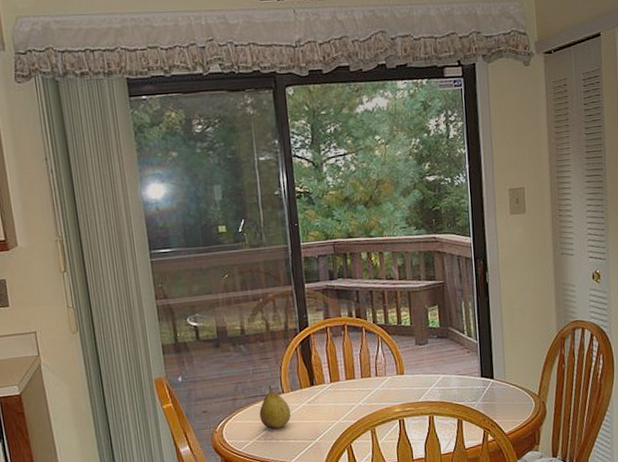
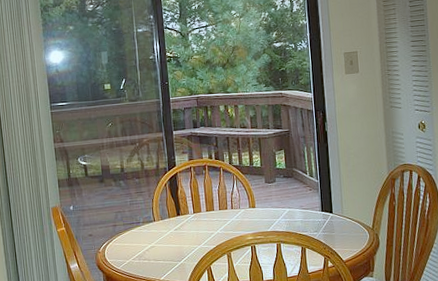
fruit: present [259,385,292,429] -> none [135,214,161,251]

